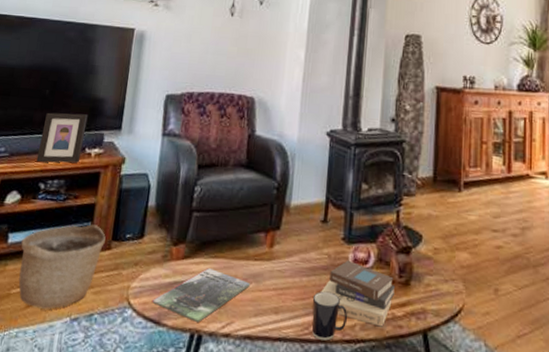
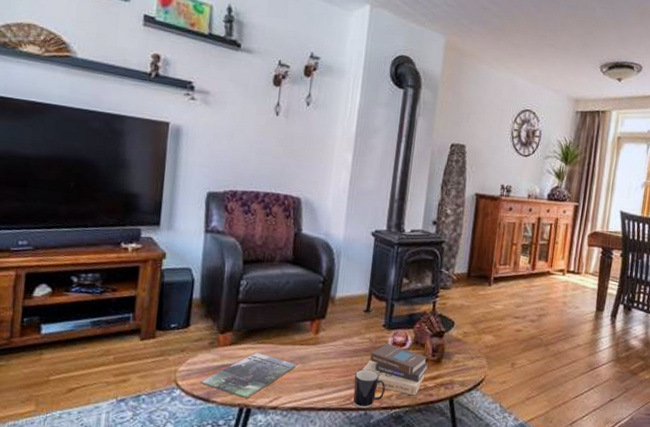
basket: present [18,224,106,309] -> none [56,315,149,393]
picture frame: present [36,112,88,163] -> none [65,206,122,257]

